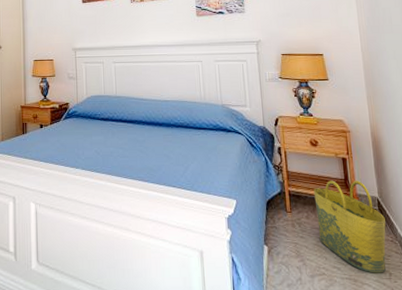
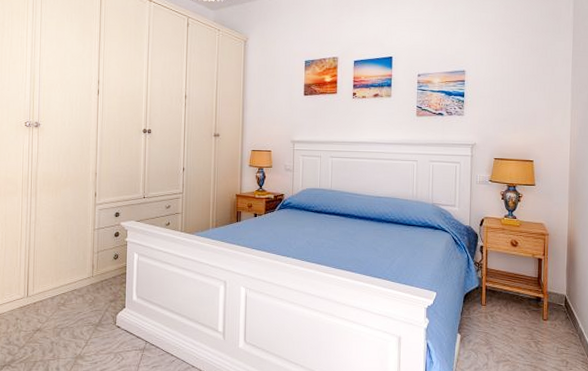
tote bag: present [313,180,386,273] -> none [508,278,569,361]

